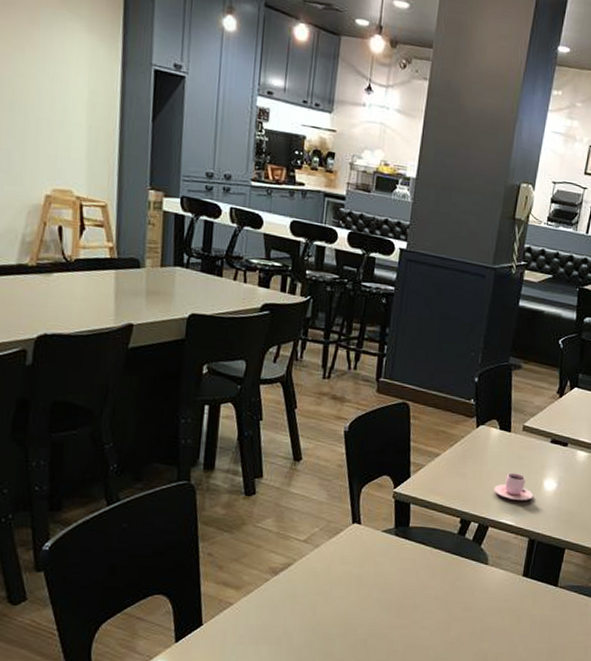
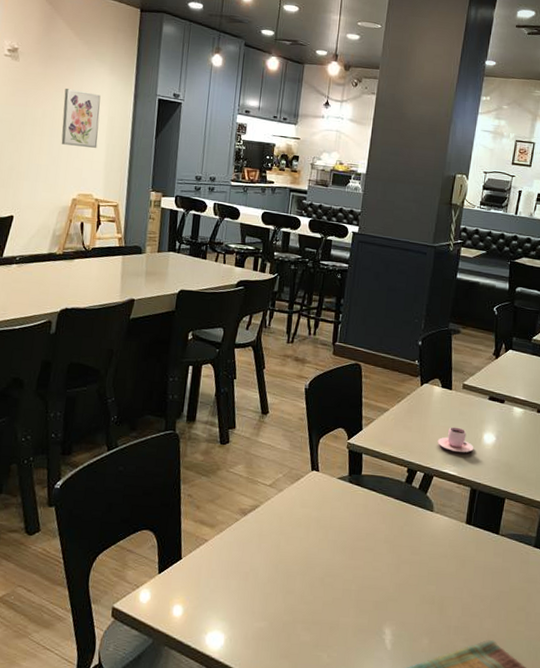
wall art: none [26,48,77,130] -> present [61,89,101,148]

